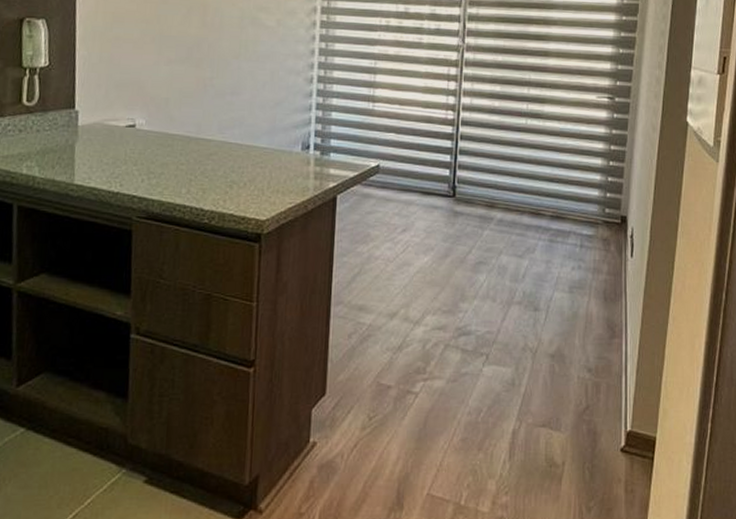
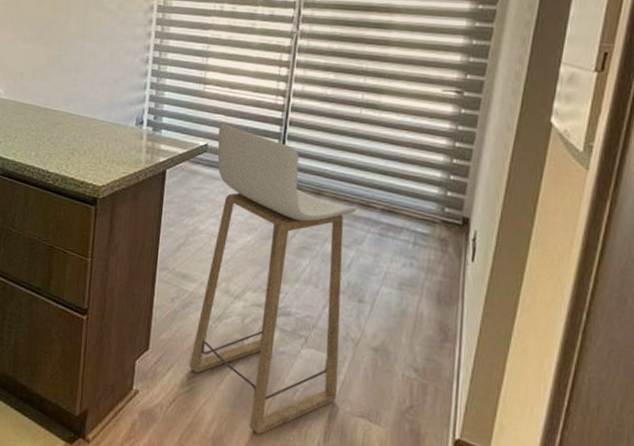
bar stool: none [371,142,528,466] -> present [189,124,357,435]

